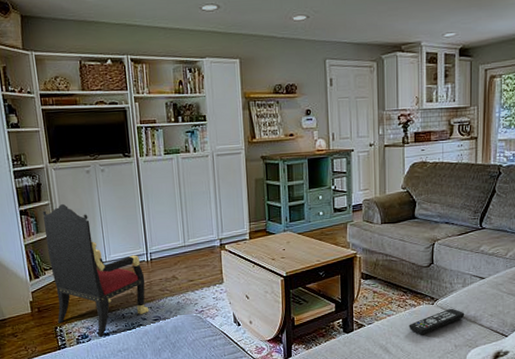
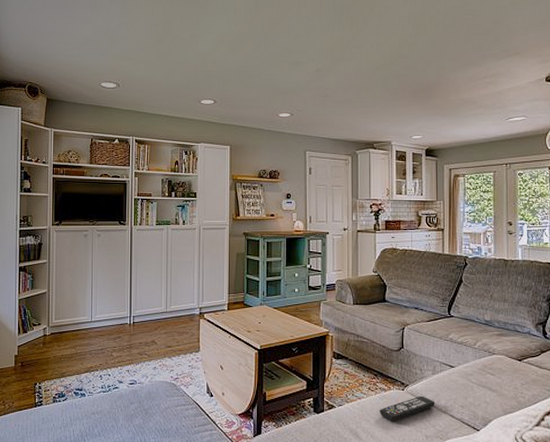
armchair: present [42,203,150,337] -> none [37,263,127,397]

